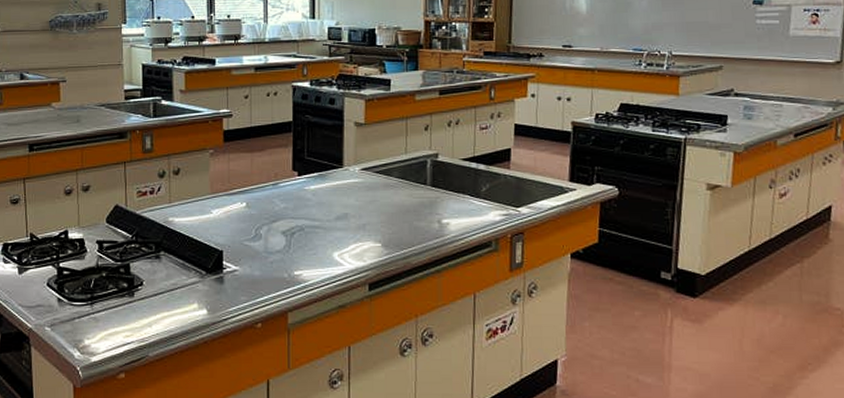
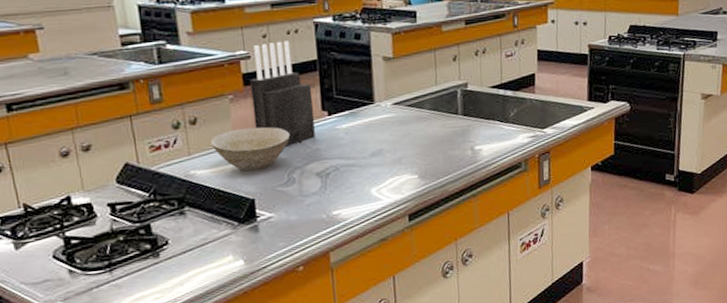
bowl: none [189,181,262,223] -> present [210,126,291,171]
knife block: none [230,102,285,203] -> present [250,40,315,147]

